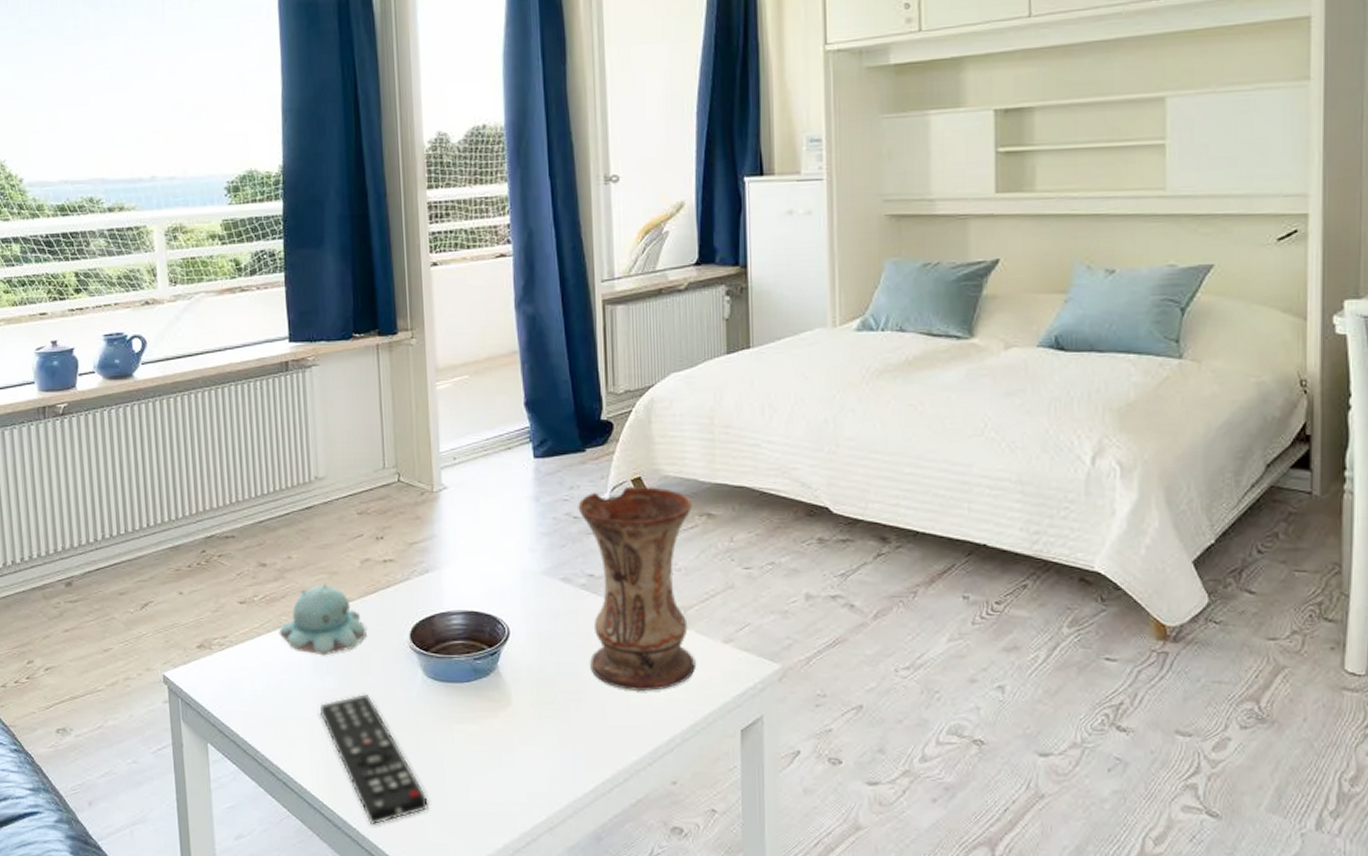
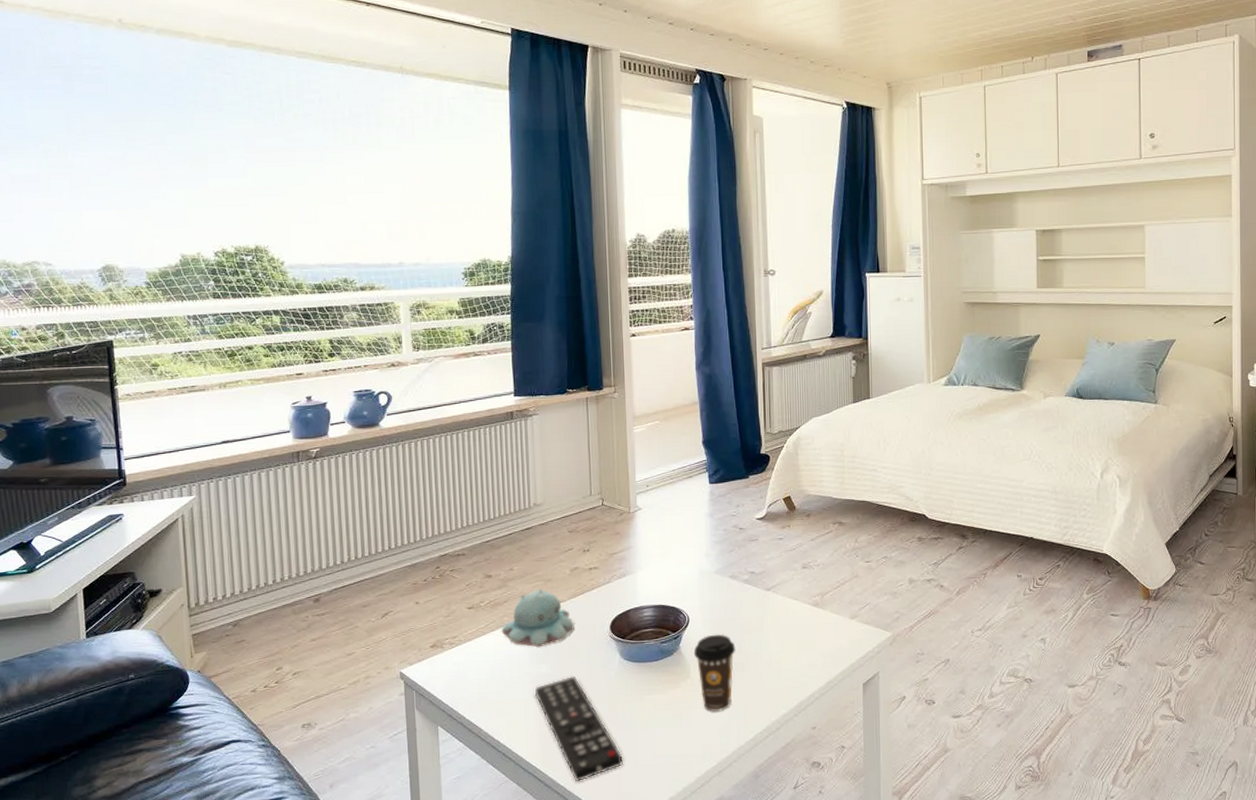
coffee cup: none [515,652,571,752] -> present [693,634,737,713]
vase: present [578,487,696,692] -> none [743,503,830,660]

